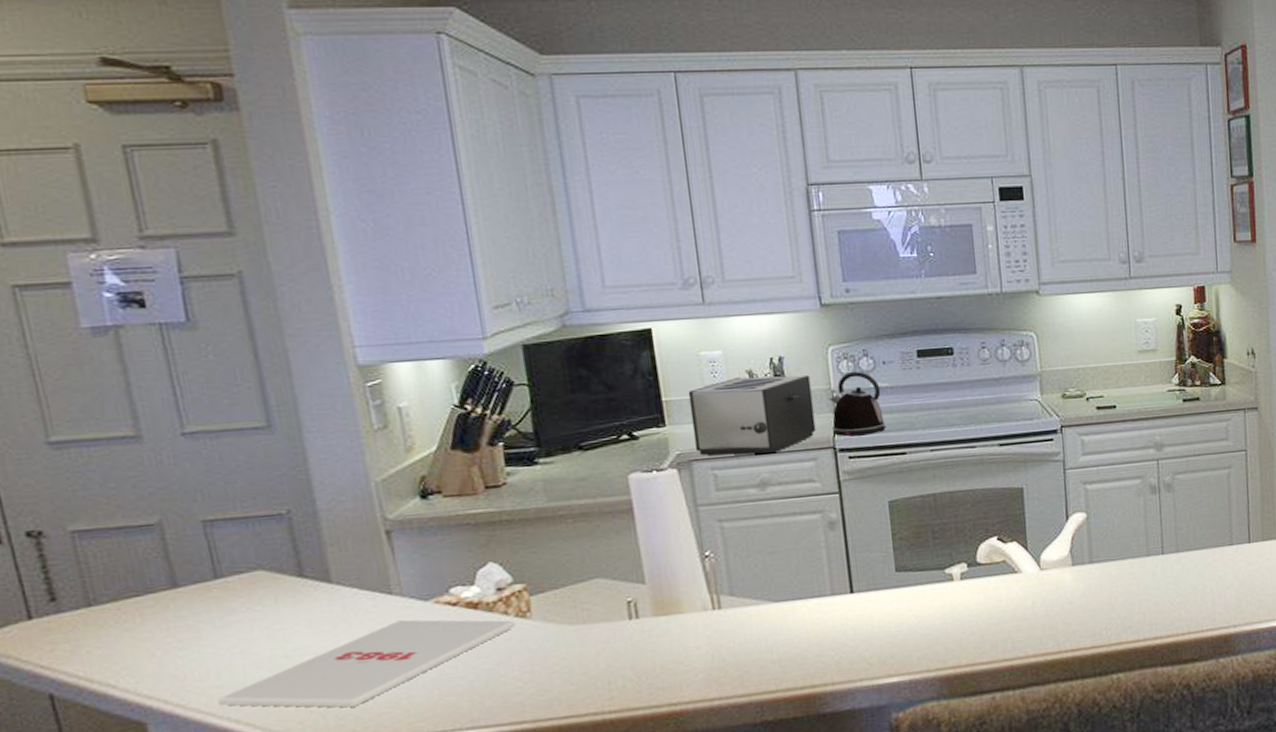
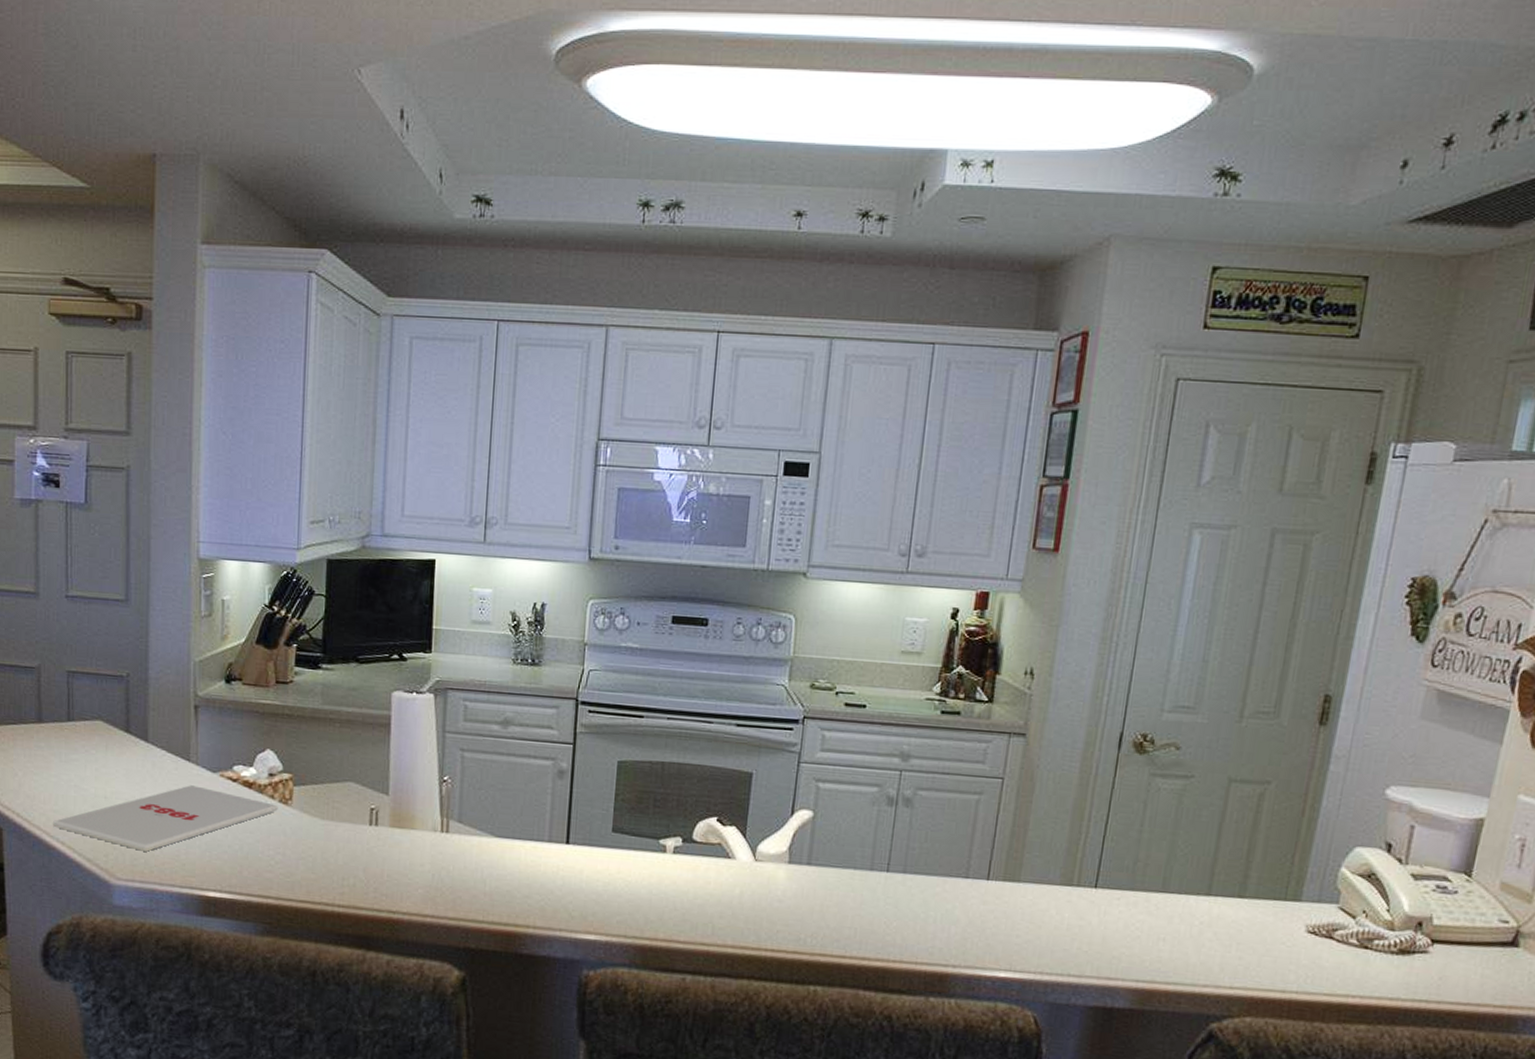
toaster: present [688,375,816,456] -> none [453,616,567,695]
kettle: present [830,371,886,437] -> none [578,628,631,693]

